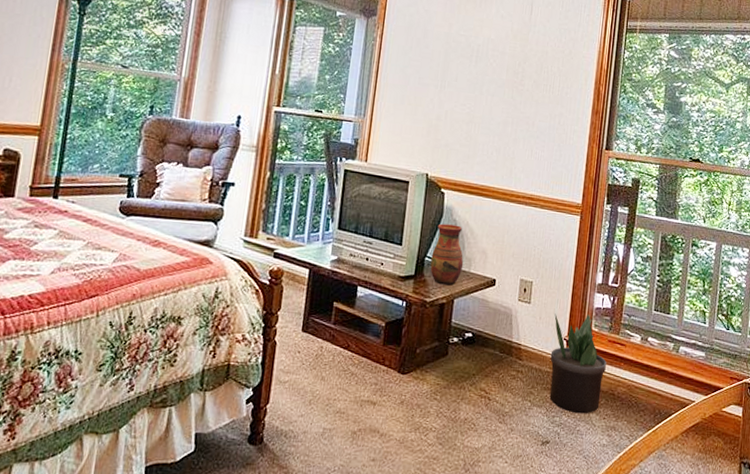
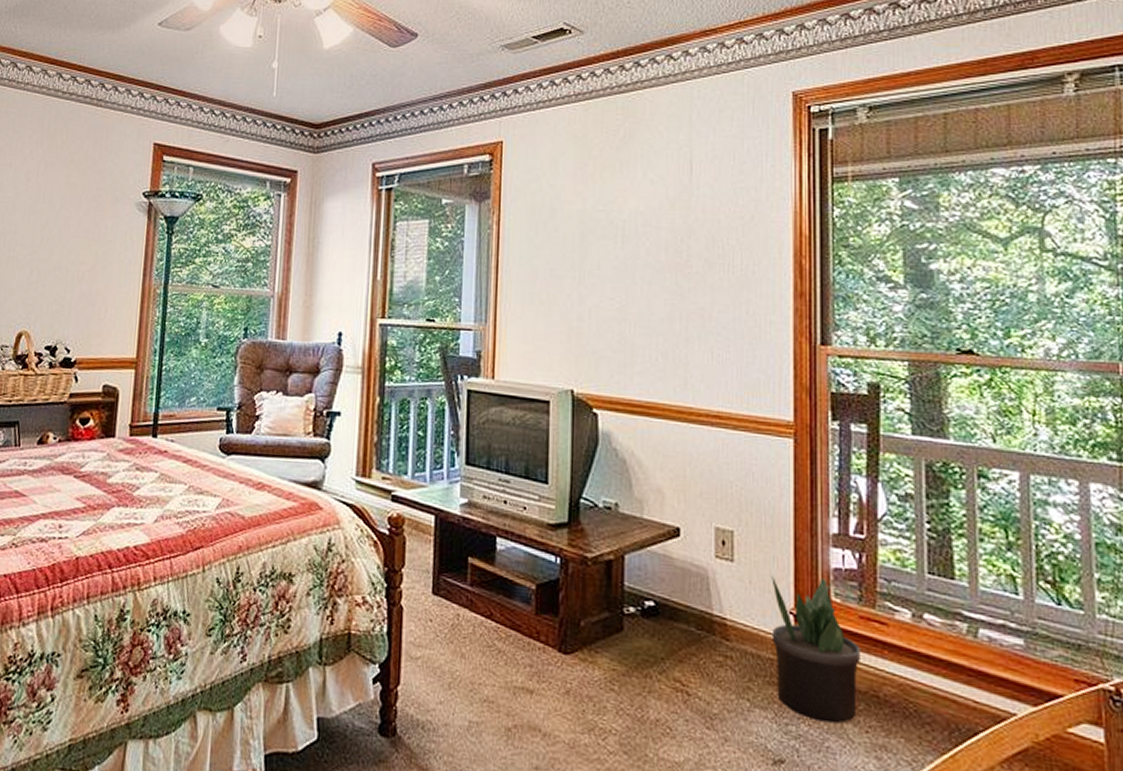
vase: present [430,223,464,286] -> none [588,454,633,536]

